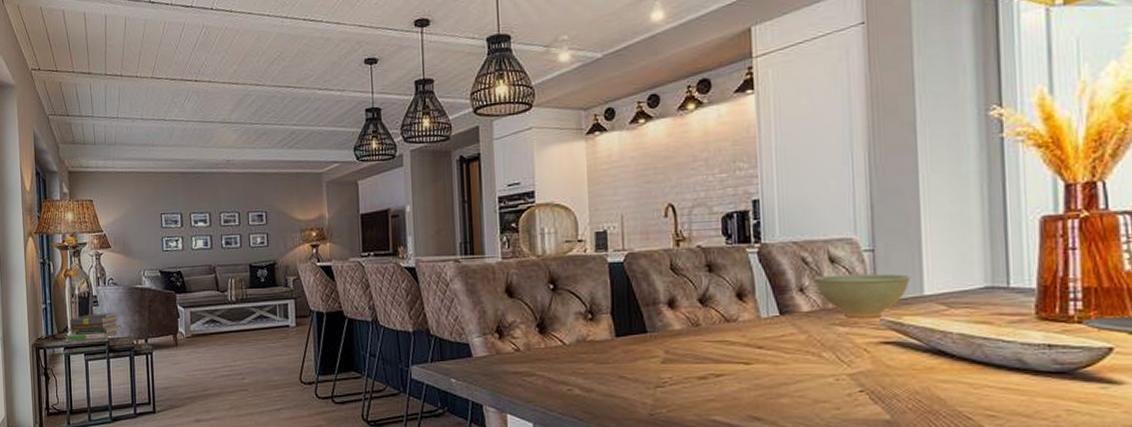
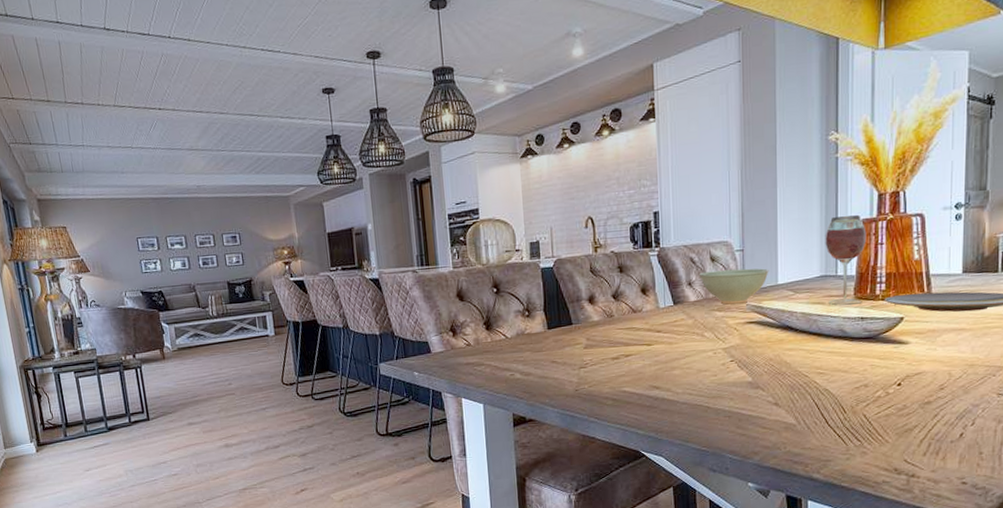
books: present [67,313,121,341] -> none [54,332,109,361]
wineglass: none [989,211,1051,327] -> present [825,215,867,305]

